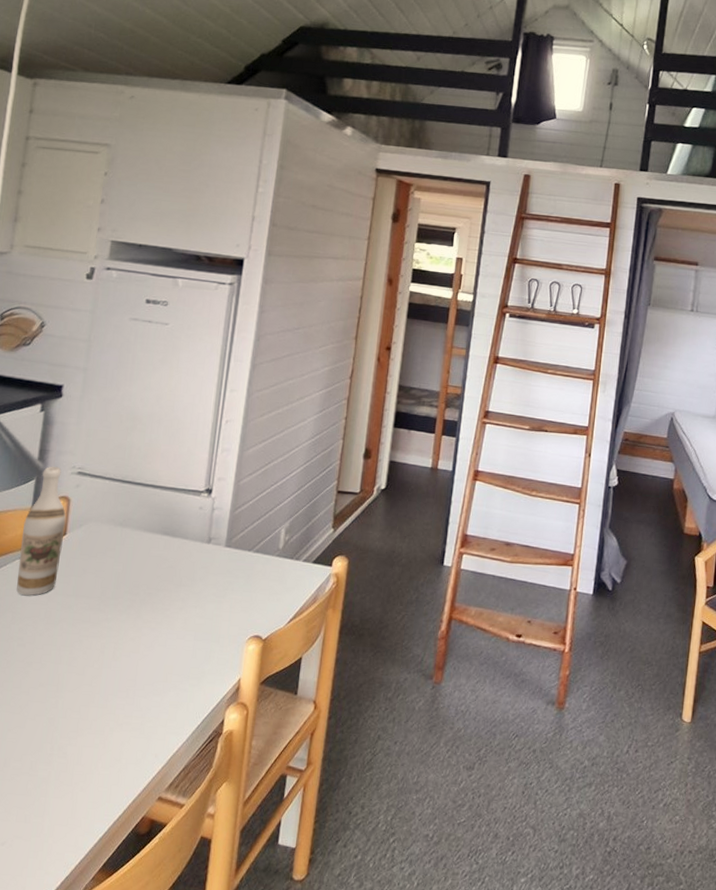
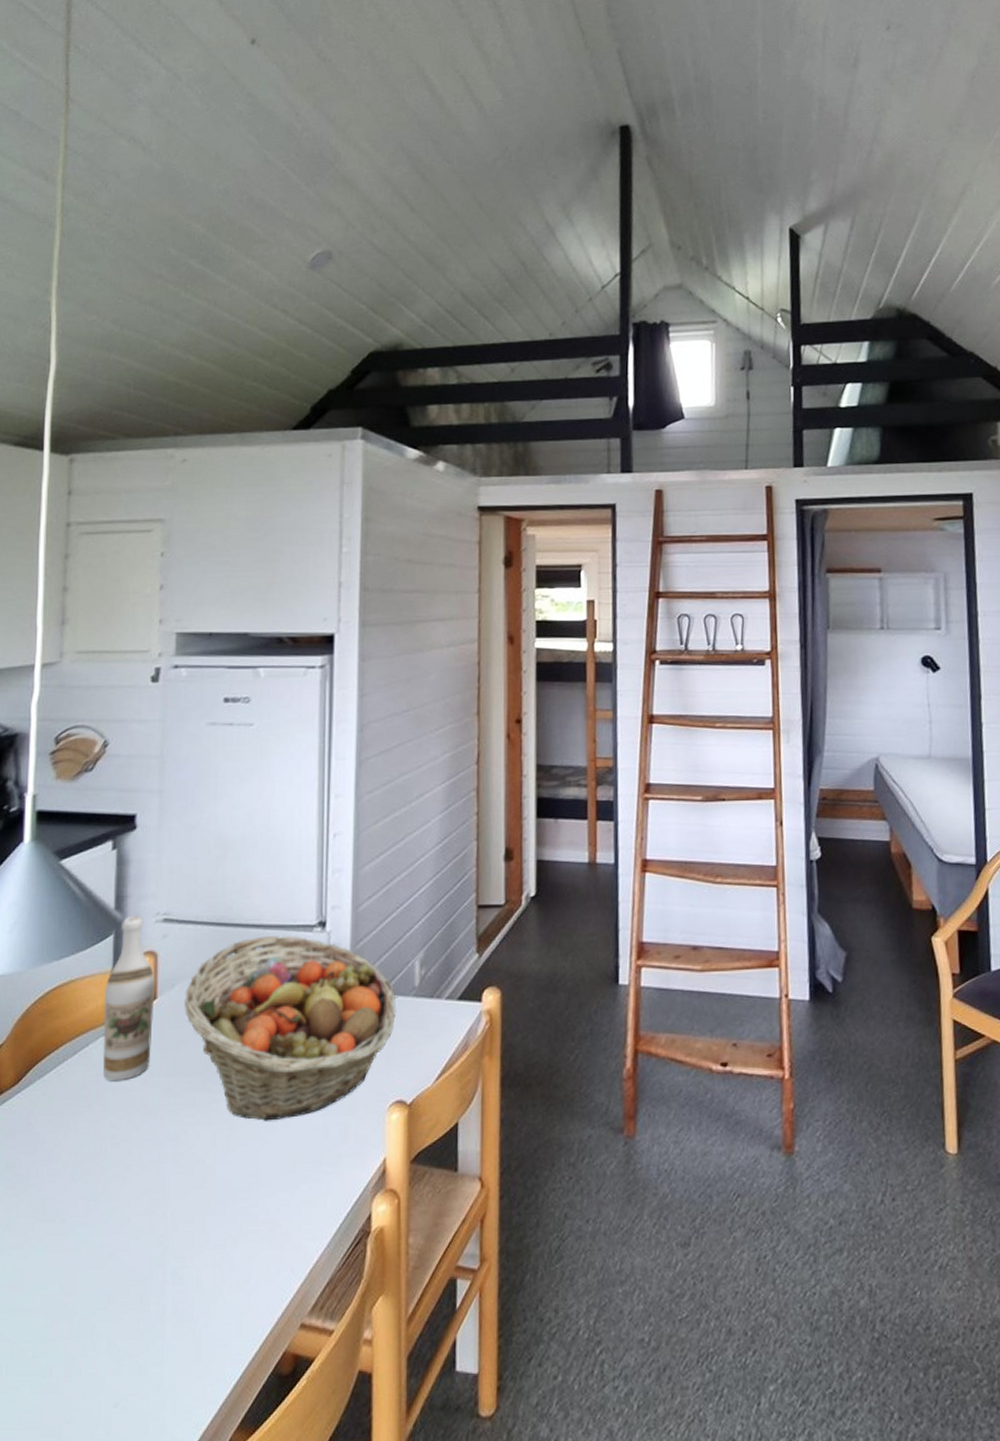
fruit basket: none [88,495,263,640] -> present [184,936,396,1121]

